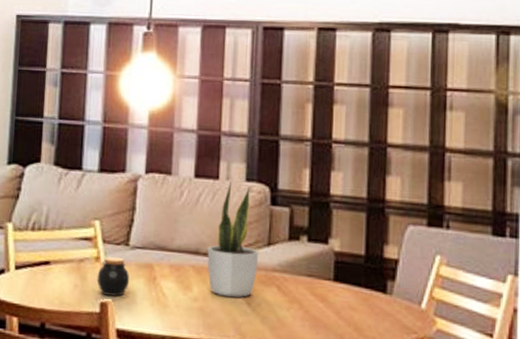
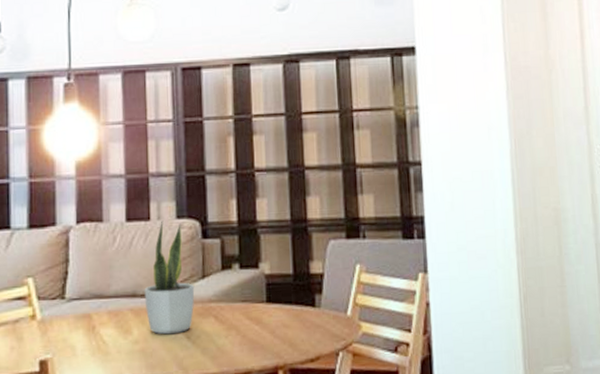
jar: present [97,256,130,297] -> none [34,311,69,353]

